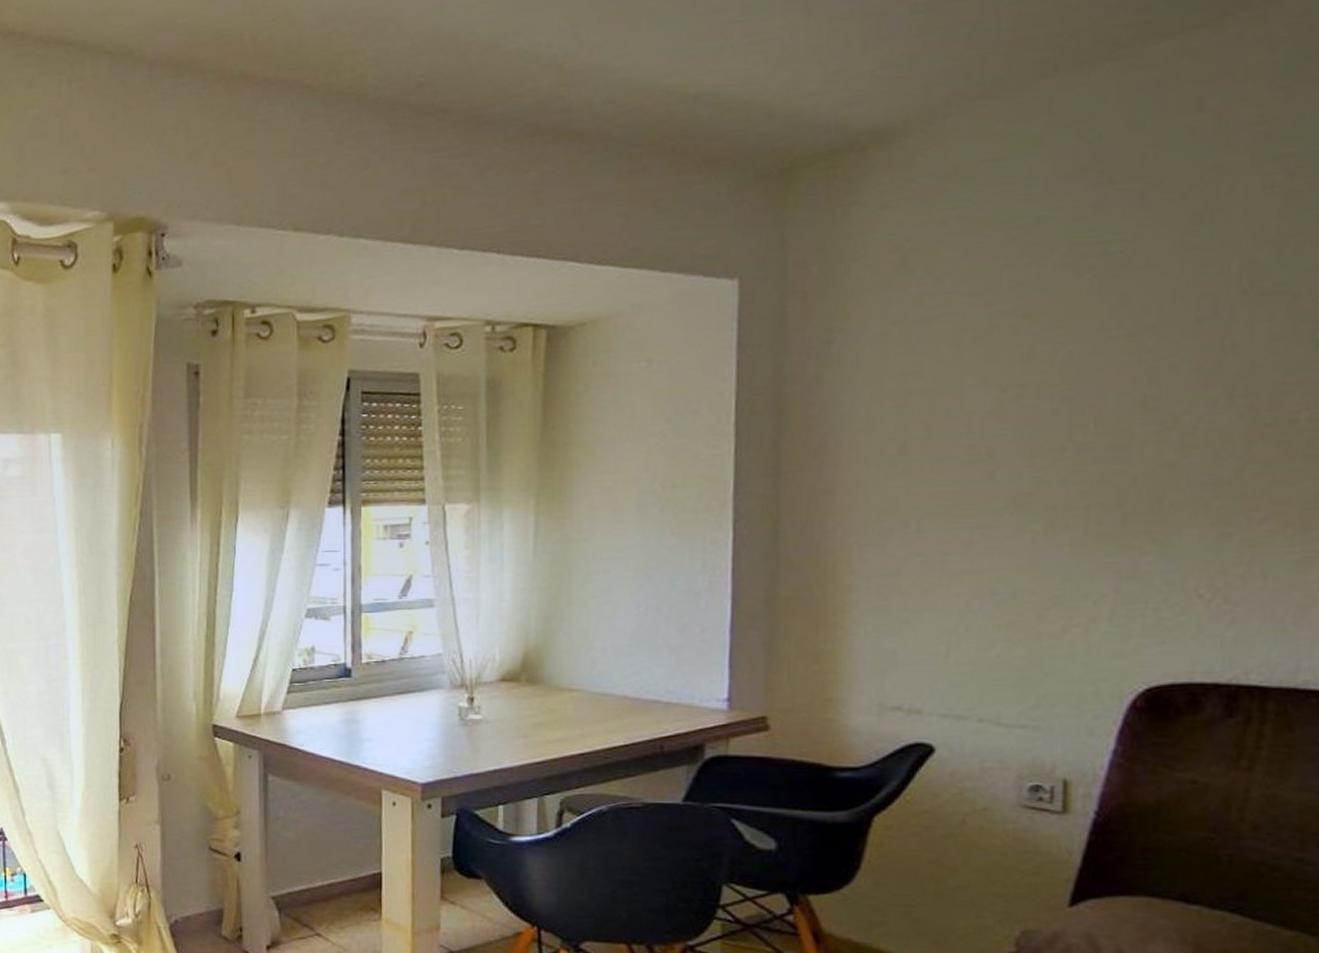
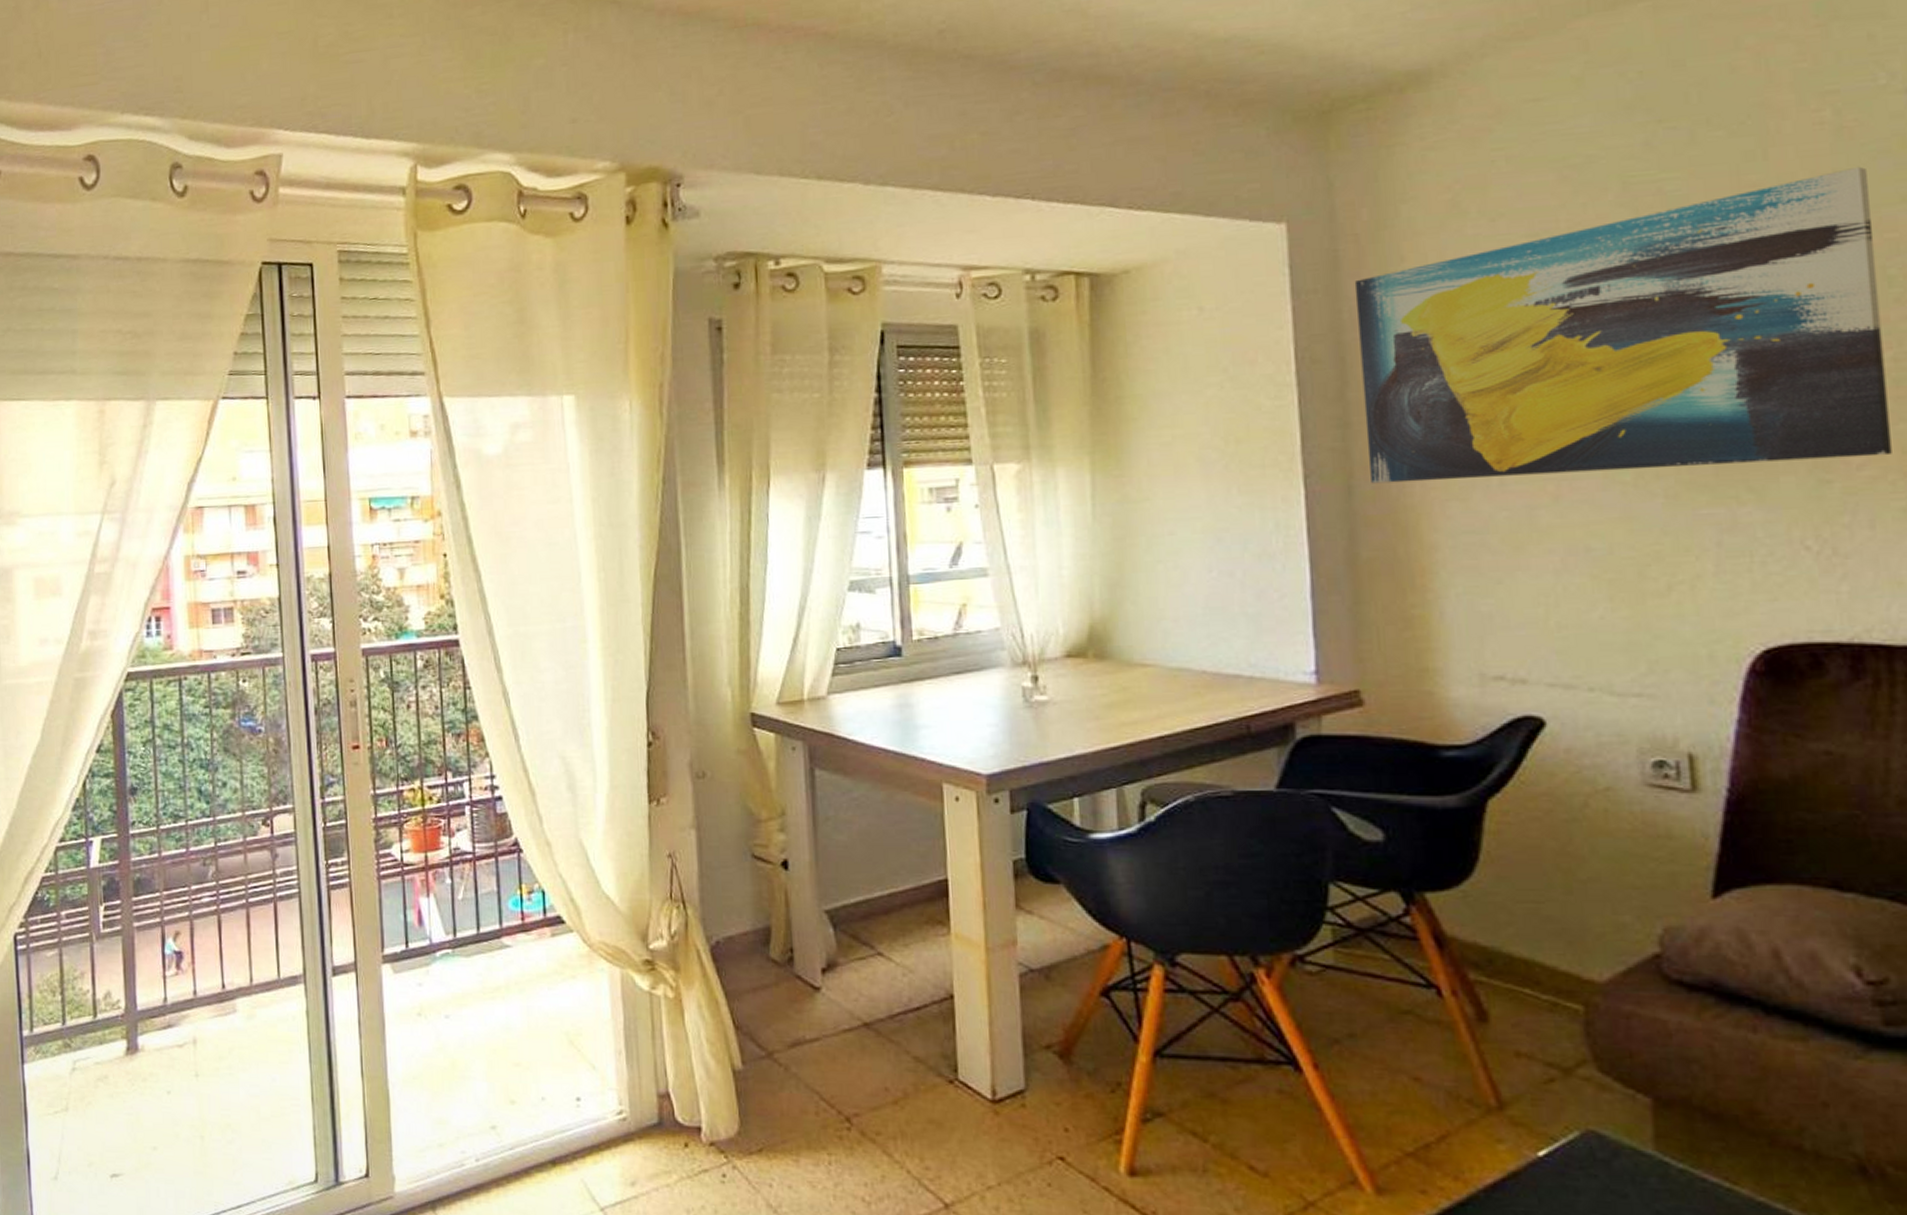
wall art: none [795,230,1310,529] -> present [1354,166,1892,484]

